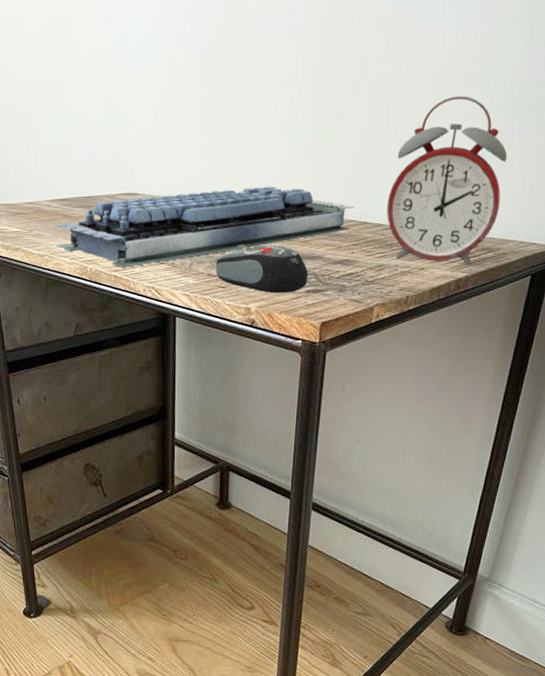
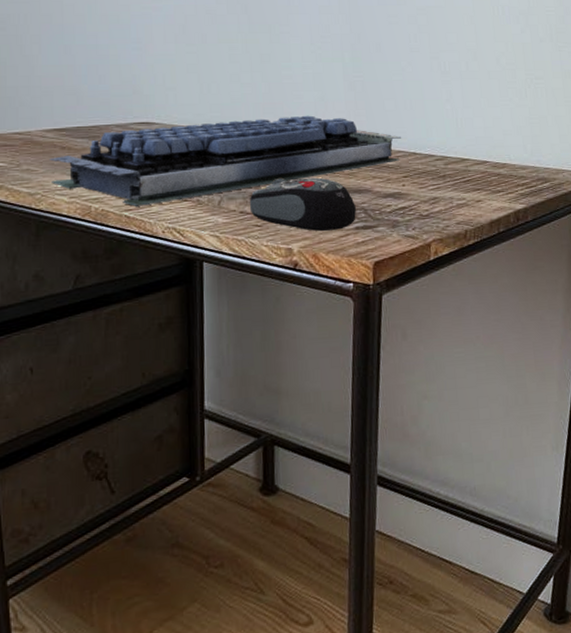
alarm clock: present [387,96,508,265] -> none [436,29,553,196]

